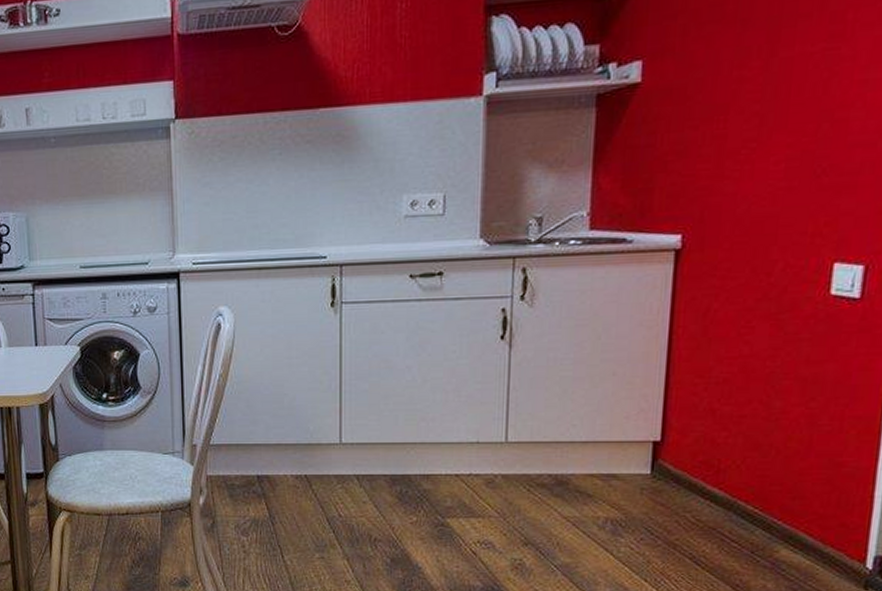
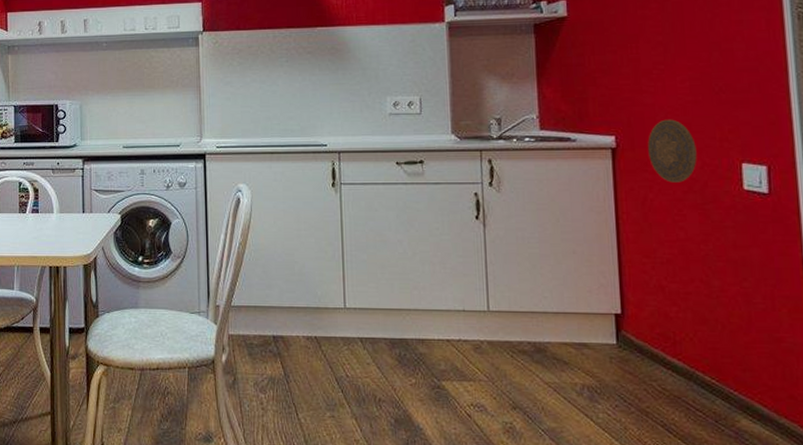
decorative plate: none [720,211,781,289] -> present [648,119,697,183]

